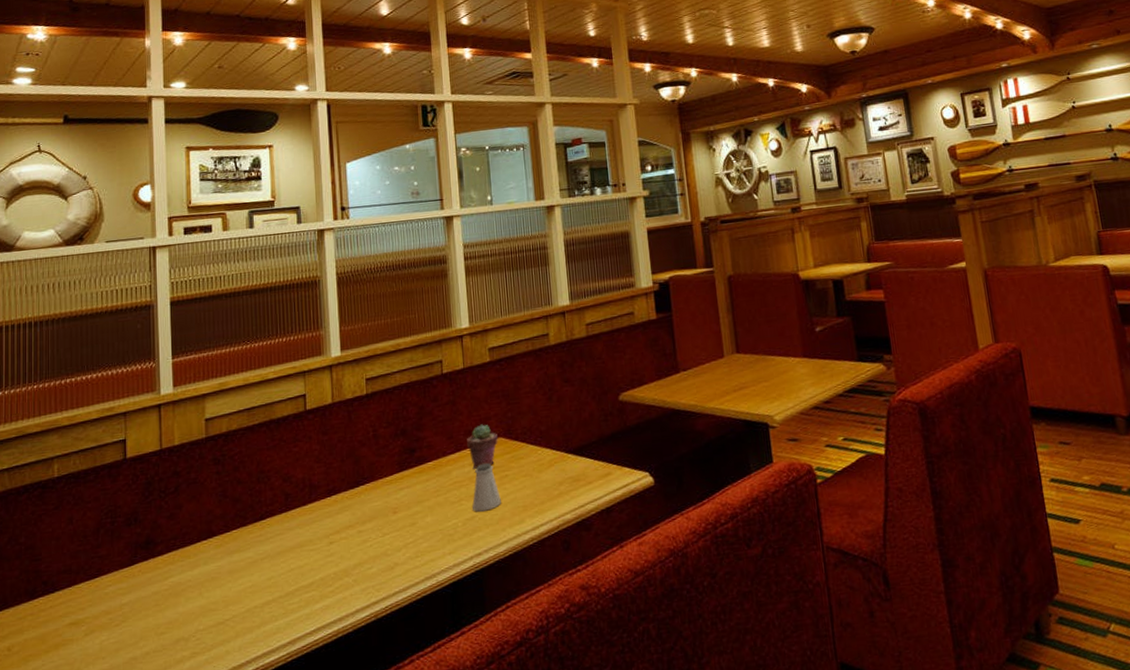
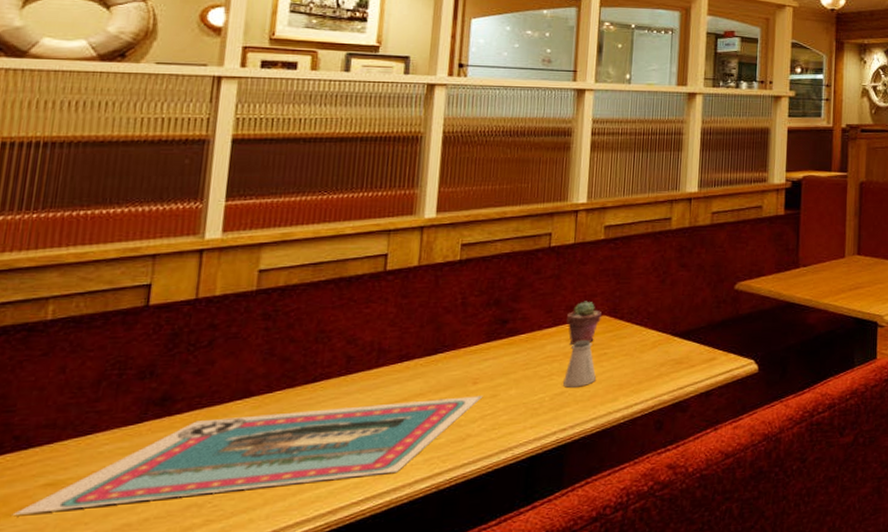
postcard: none [49,524,403,652] -> present [12,396,482,515]

